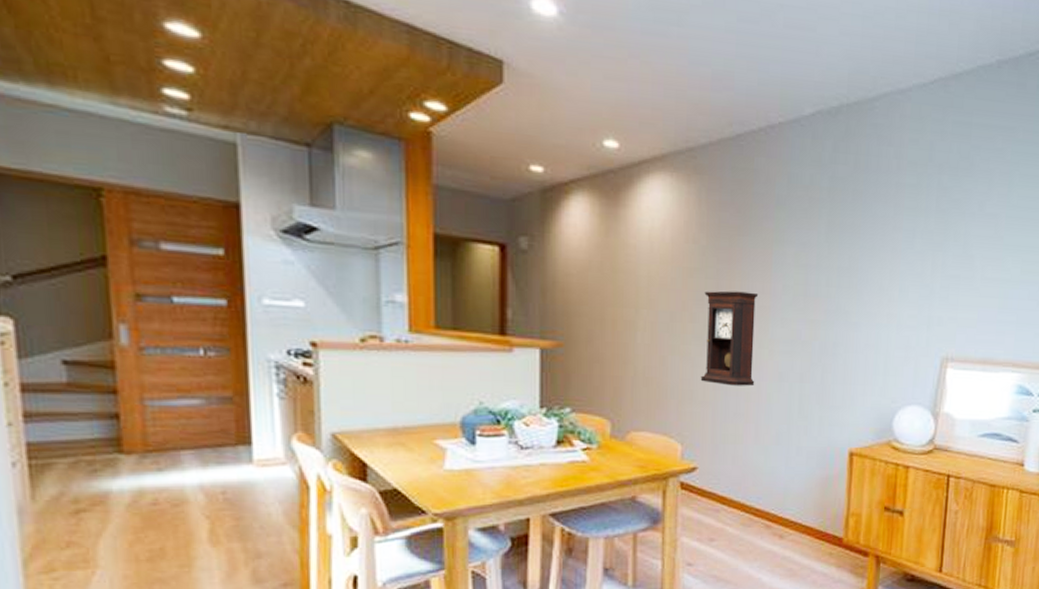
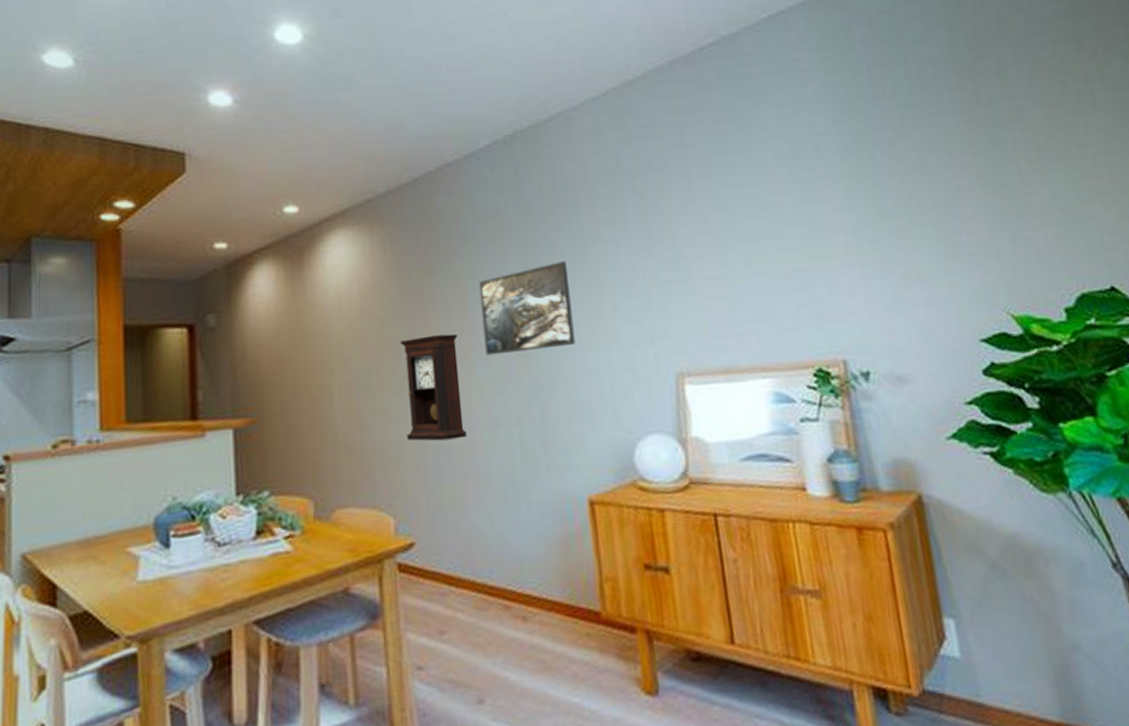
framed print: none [781,241,867,319] -> present [478,261,576,356]

